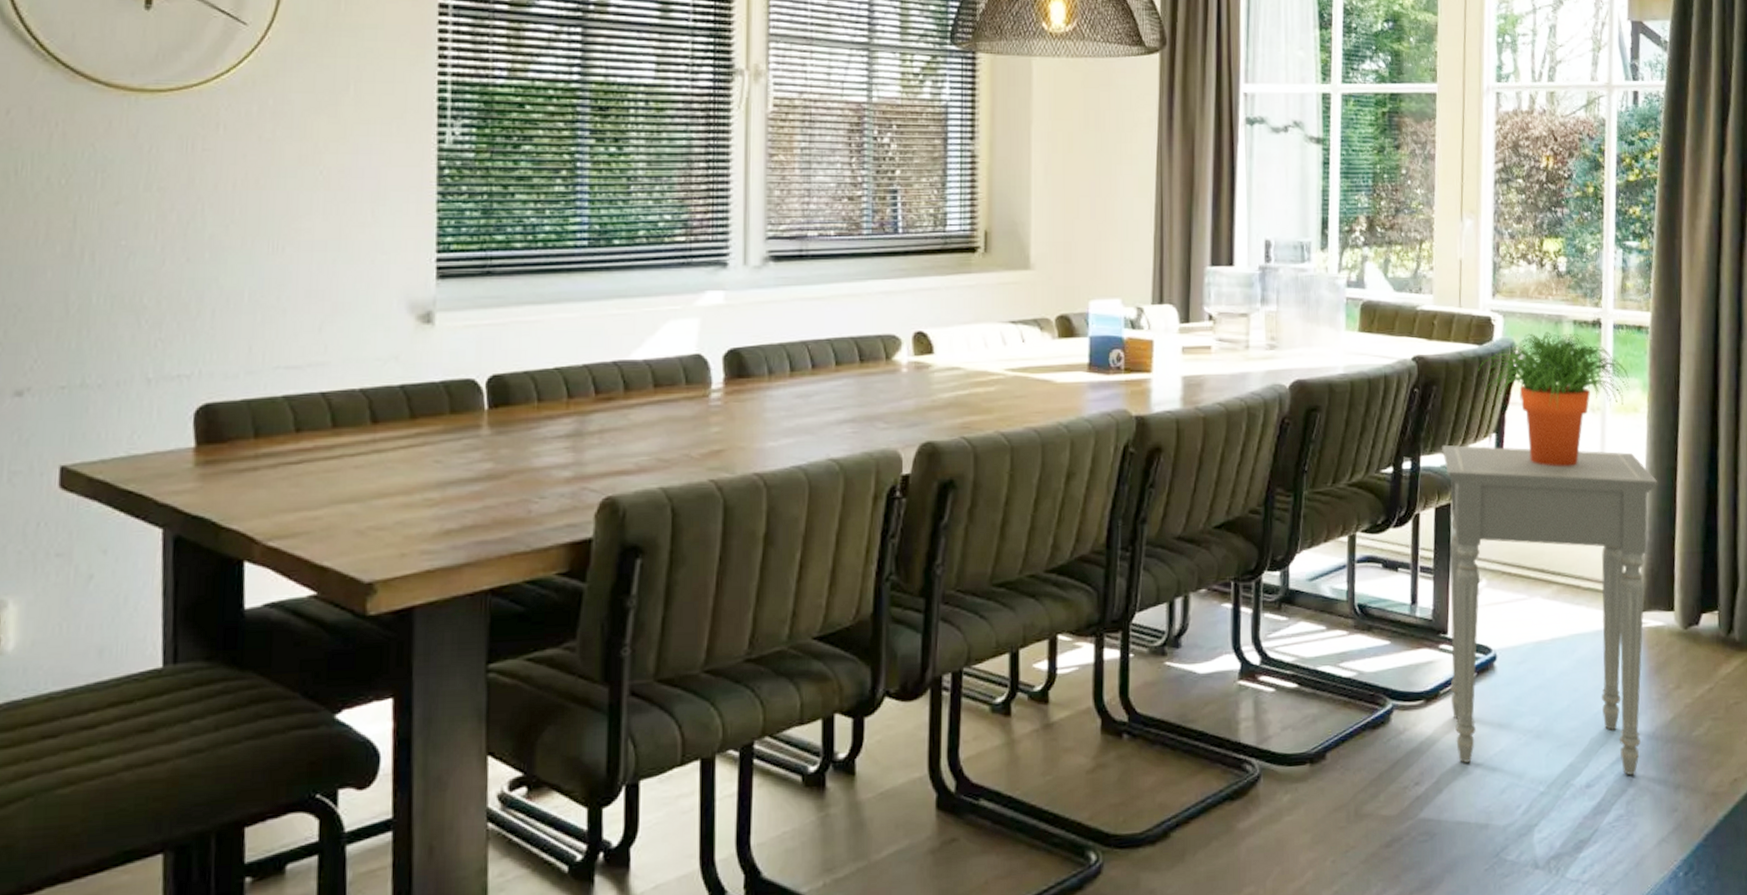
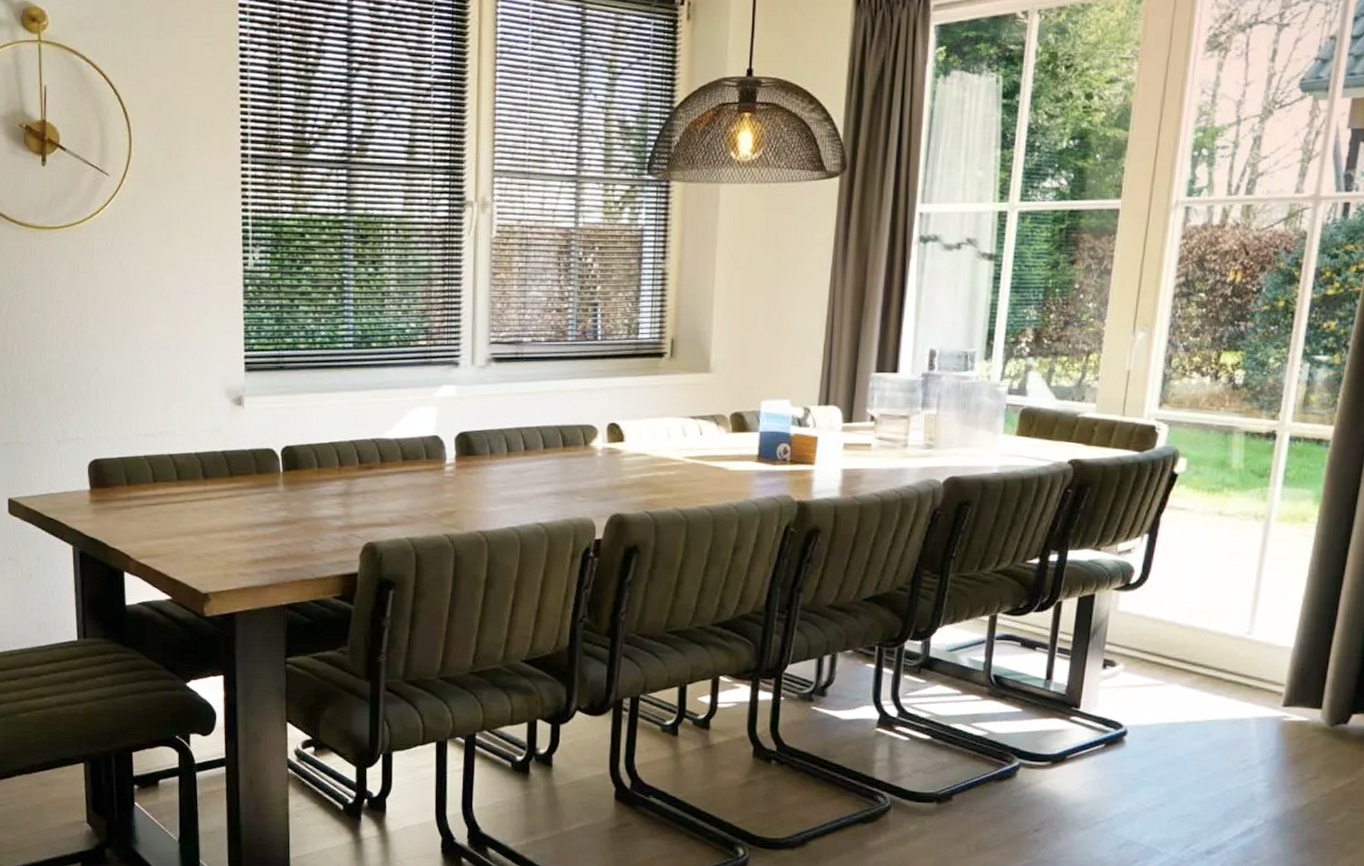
side table: present [1442,444,1658,775] -> none [1077,541,1321,848]
potted plant: present [1477,332,1630,467] -> none [1135,442,1301,568]

